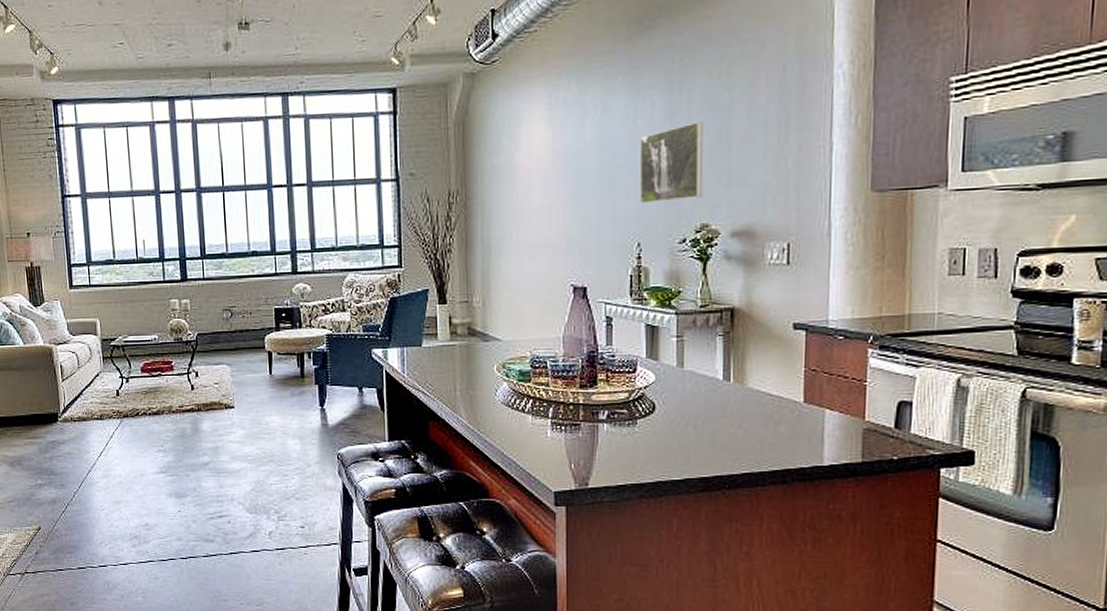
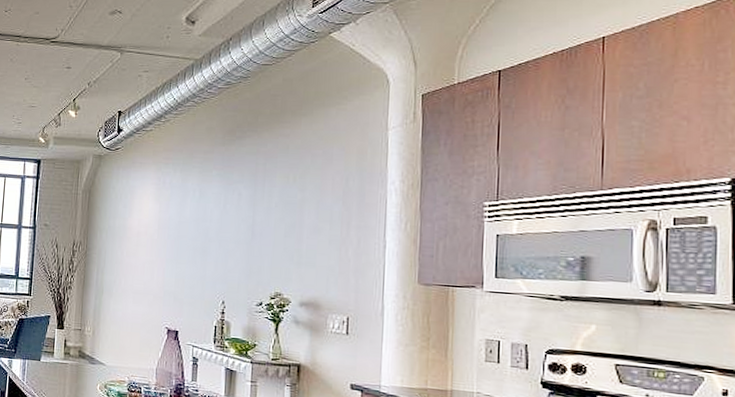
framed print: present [639,121,704,204] -> none [226,212,280,272]

